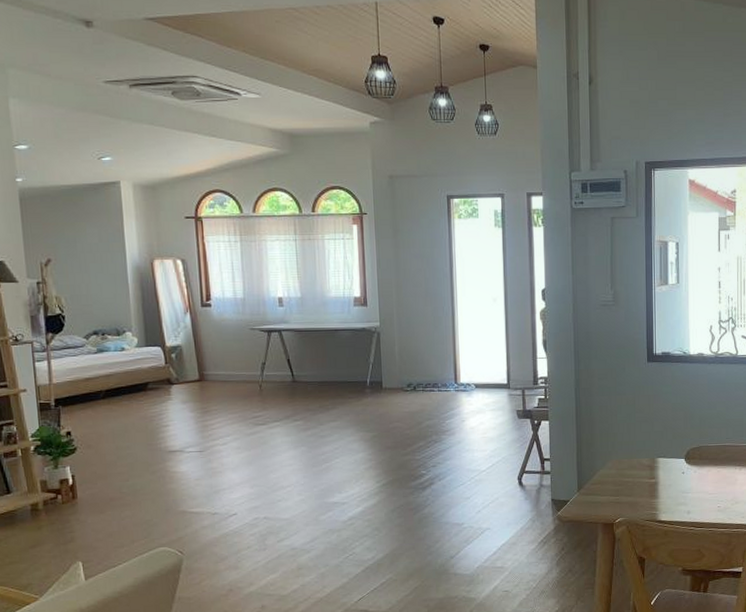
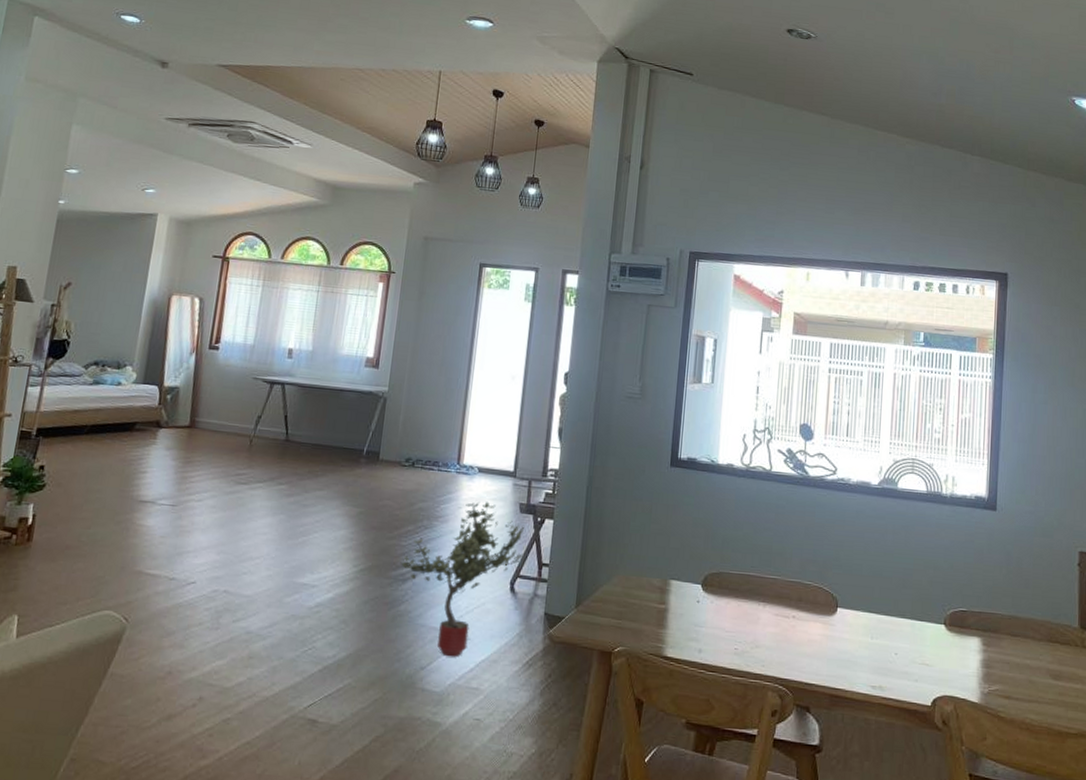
potted tree: none [417,412,525,545] -> present [400,501,524,657]

